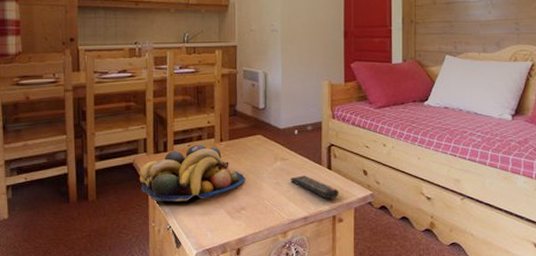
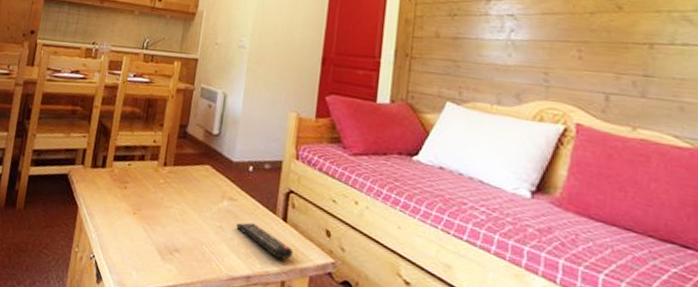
fruit bowl: present [140,144,245,201] -> none [71,164,185,230]

